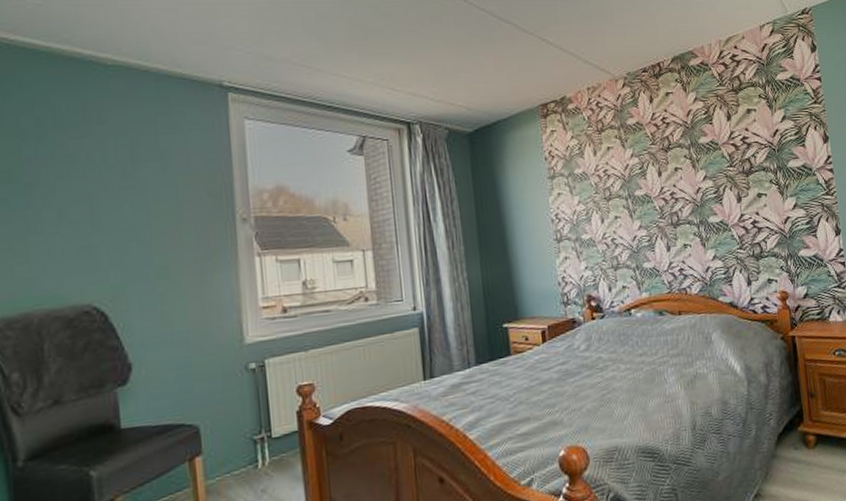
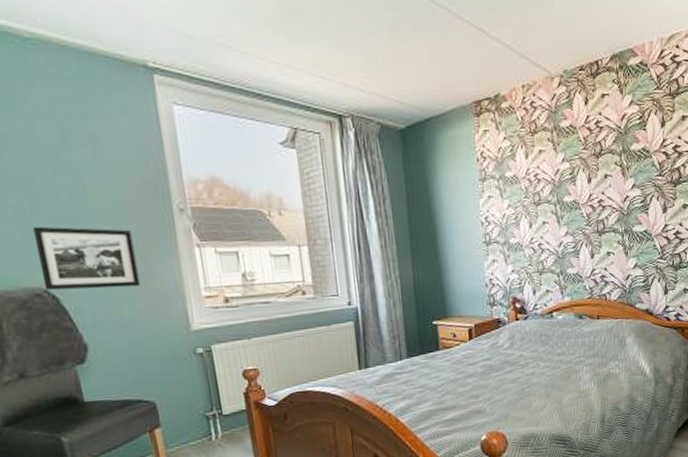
picture frame: none [89,241,195,307] -> present [32,226,141,290]

